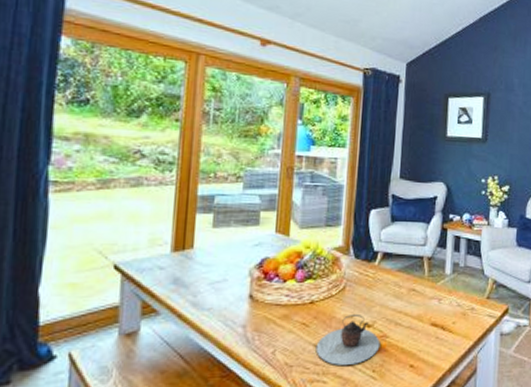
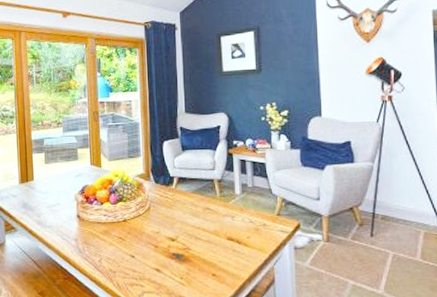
teapot: present [315,313,381,365] -> none [132,229,185,272]

